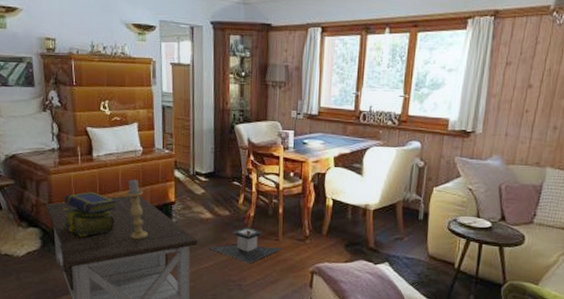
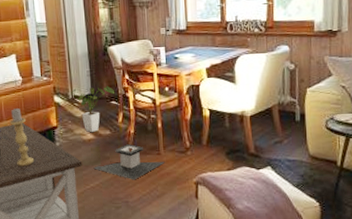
house plant: none [192,165,237,212] -> present [70,86,114,133]

